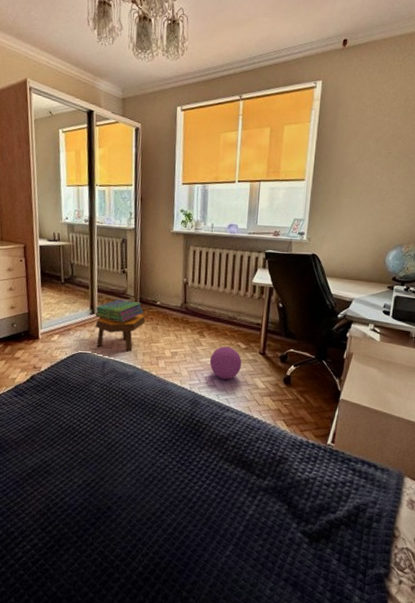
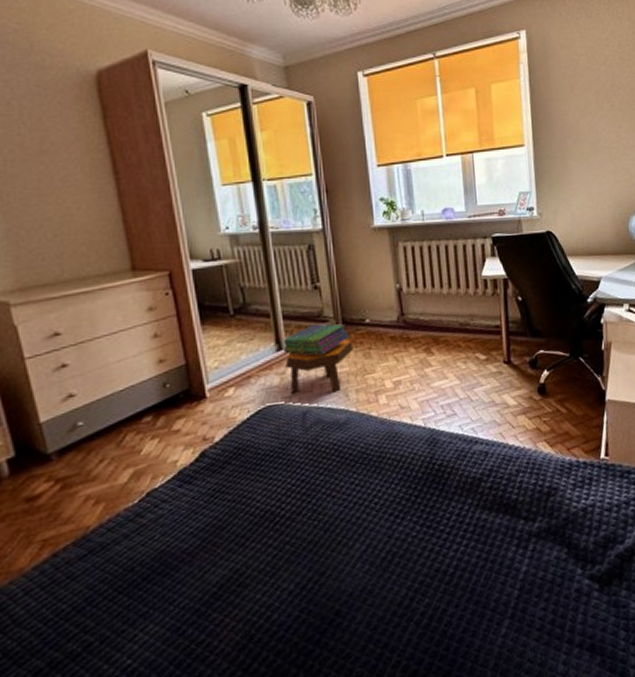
ball: present [209,346,242,379] -> none [443,360,485,404]

